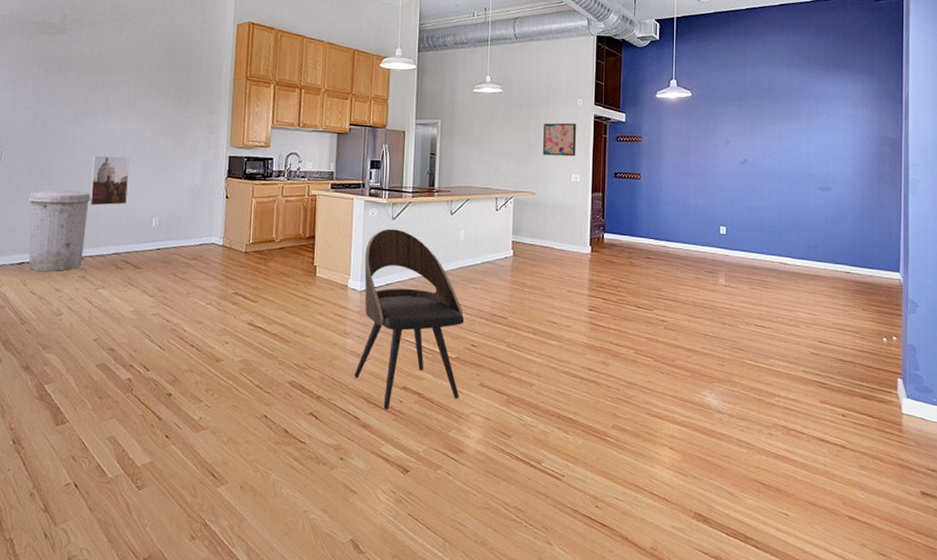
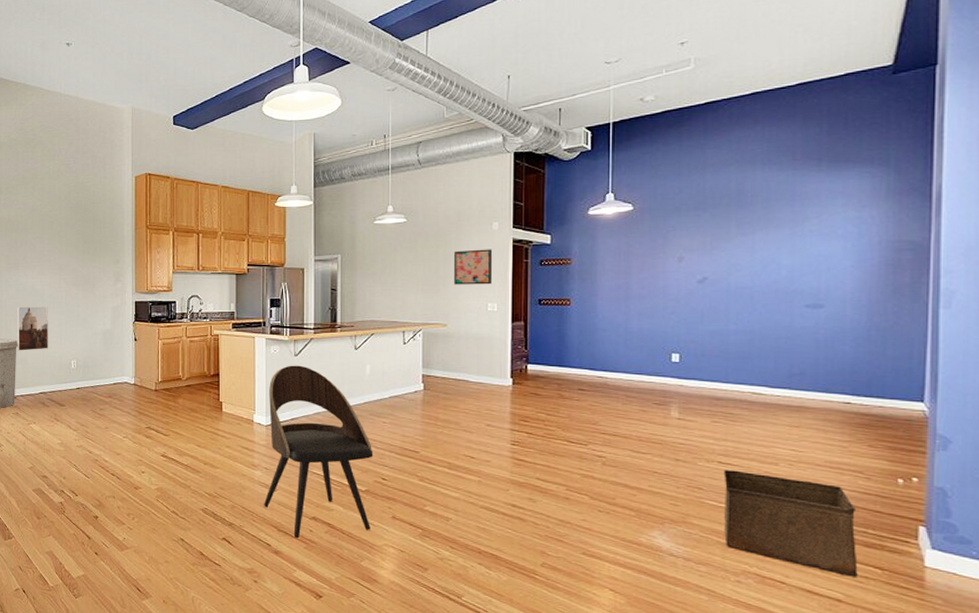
storage bin: none [759,332,856,425] -> present [723,470,858,577]

